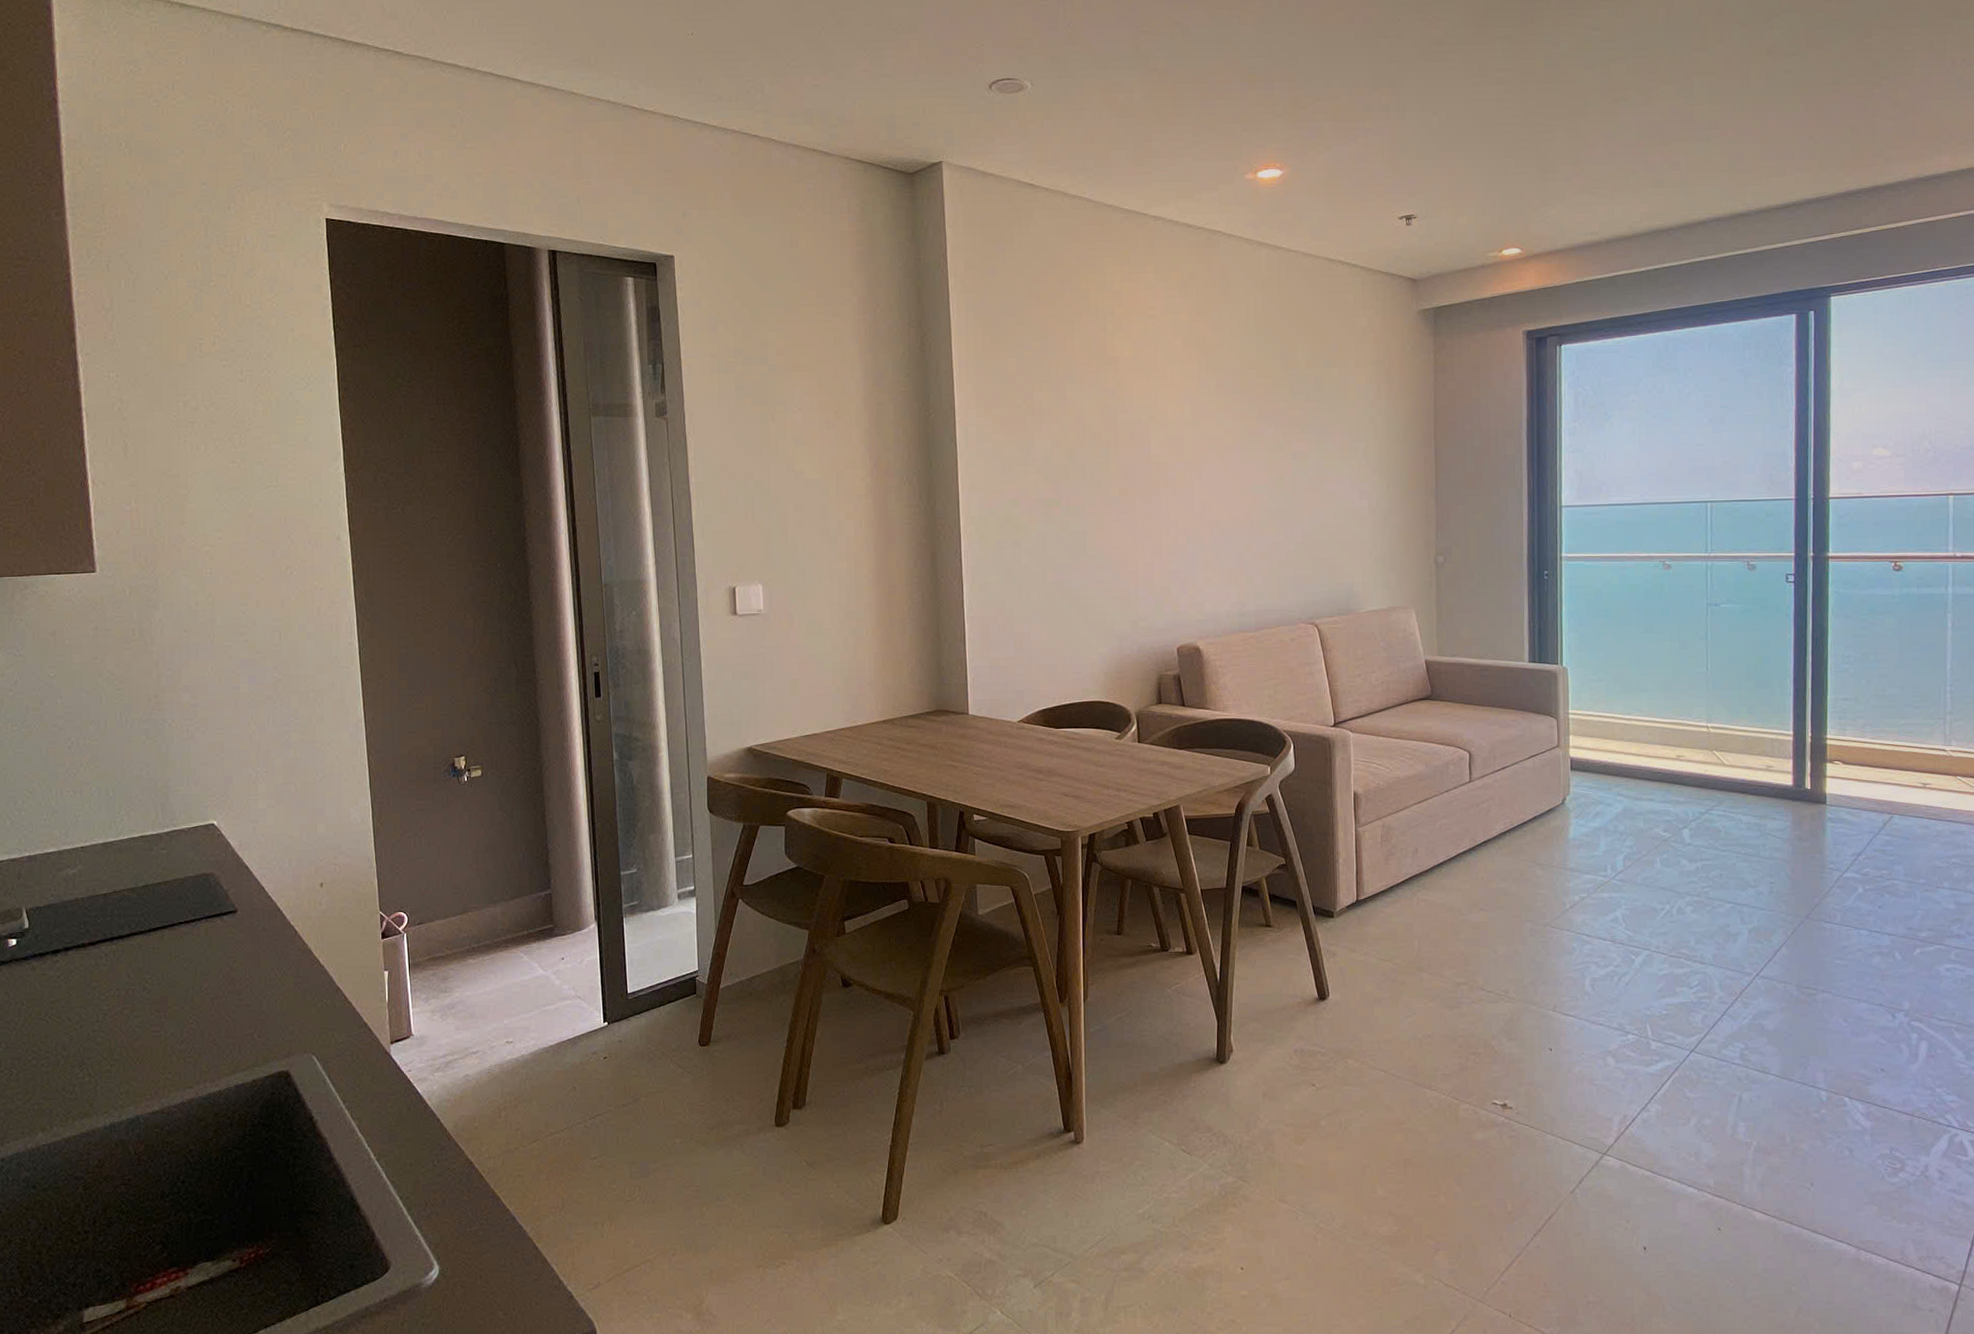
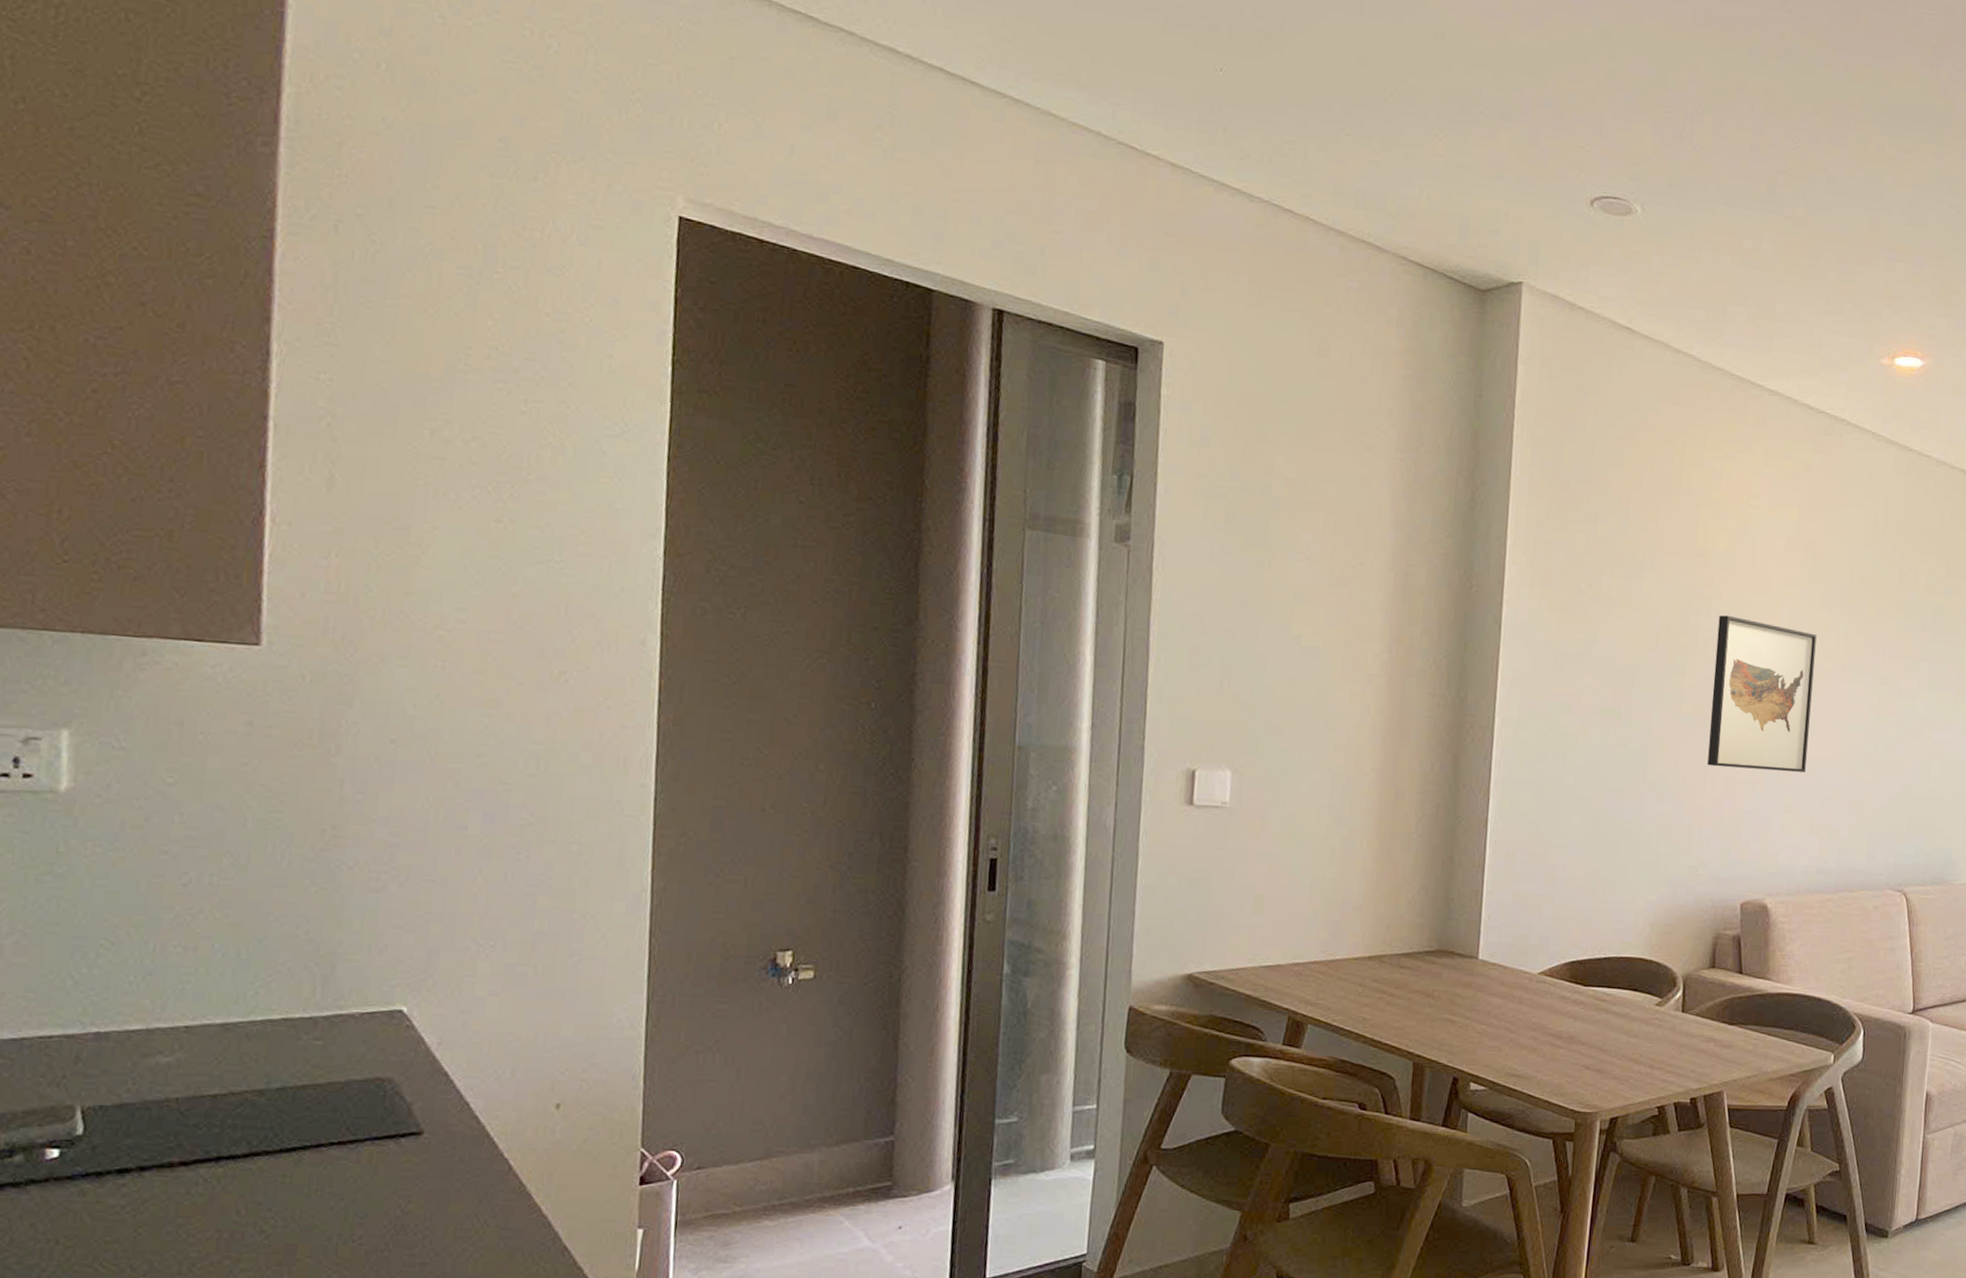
wall art: none [1132,409,1219,537] -> present [1707,615,1817,772]

